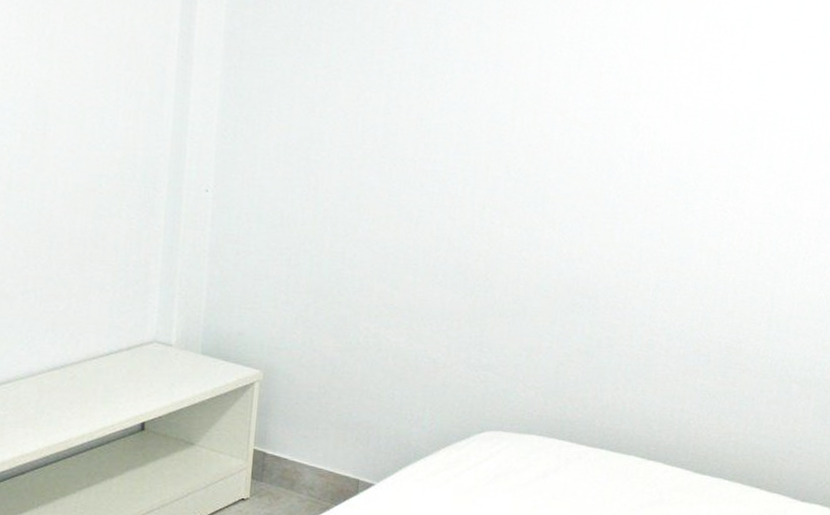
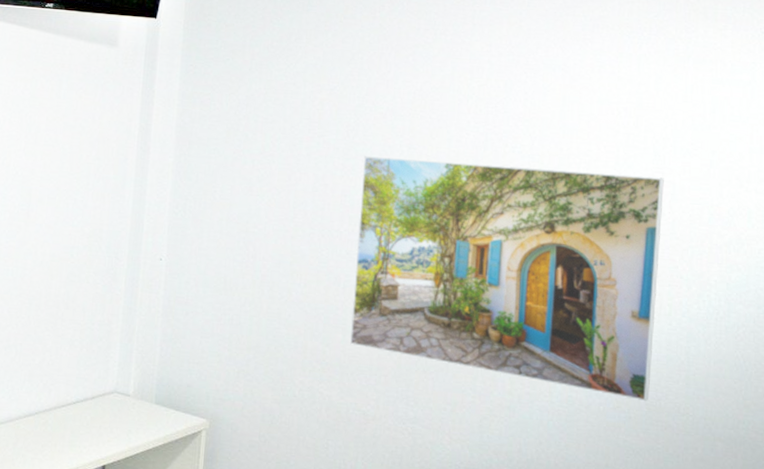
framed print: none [421,73,767,345] -> present [350,155,664,402]

